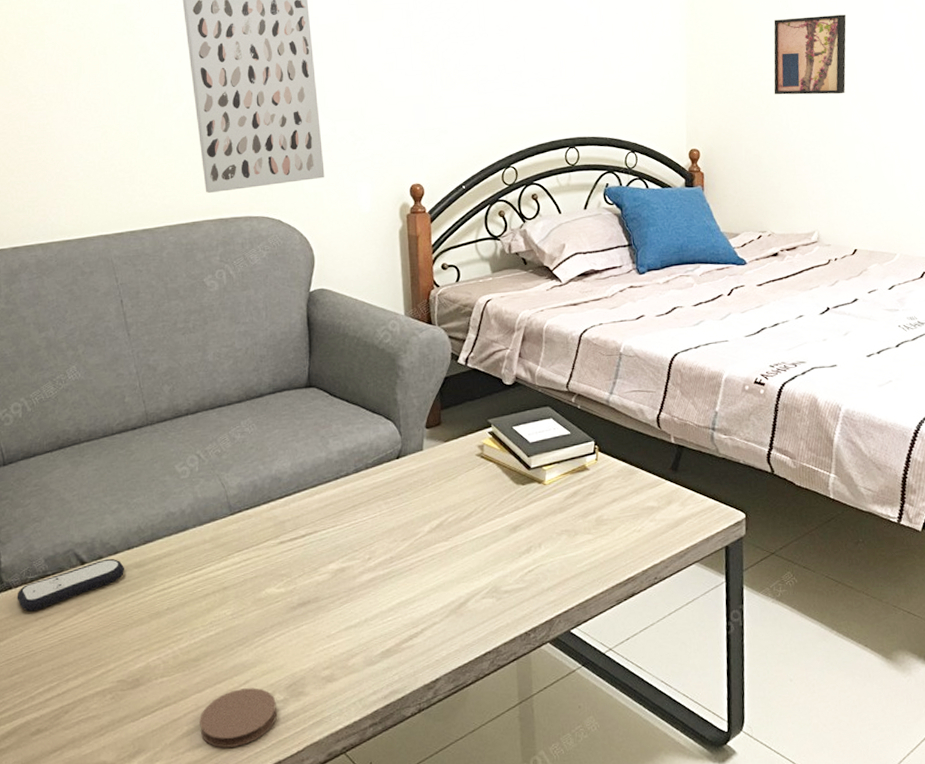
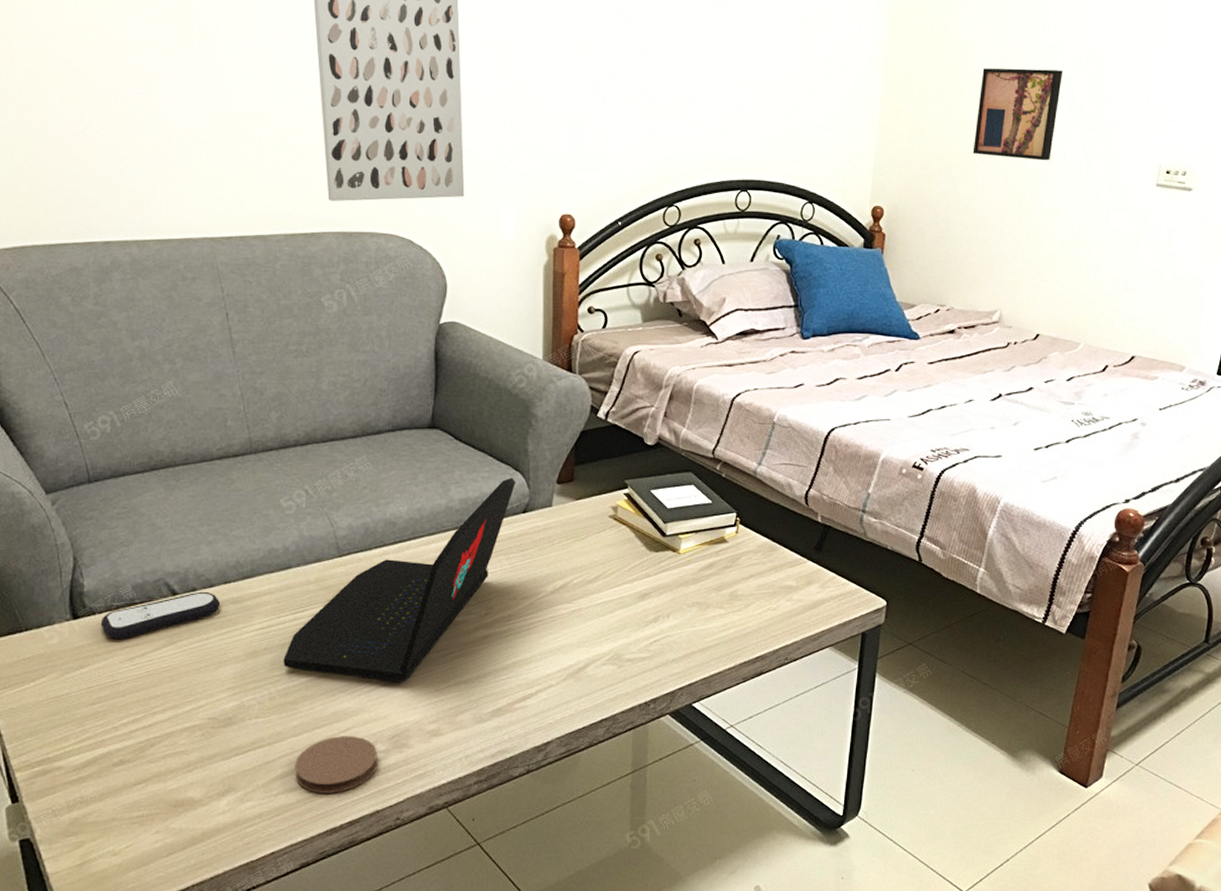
laptop: none [184,426,388,632] -> present [283,477,515,682]

